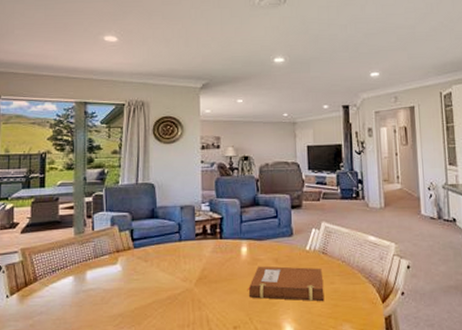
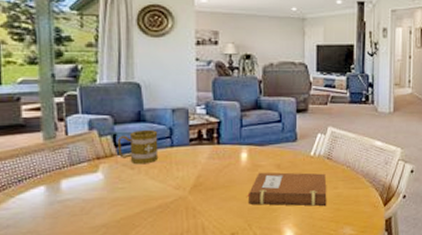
mug: none [134,226,169,258] -> present [117,130,159,165]

